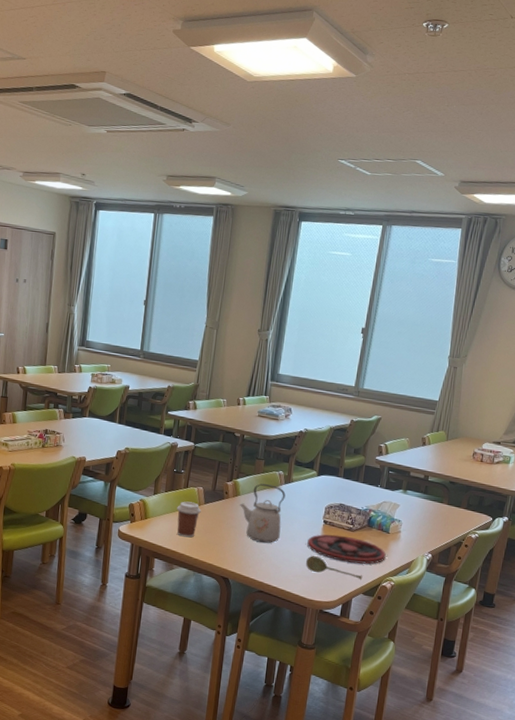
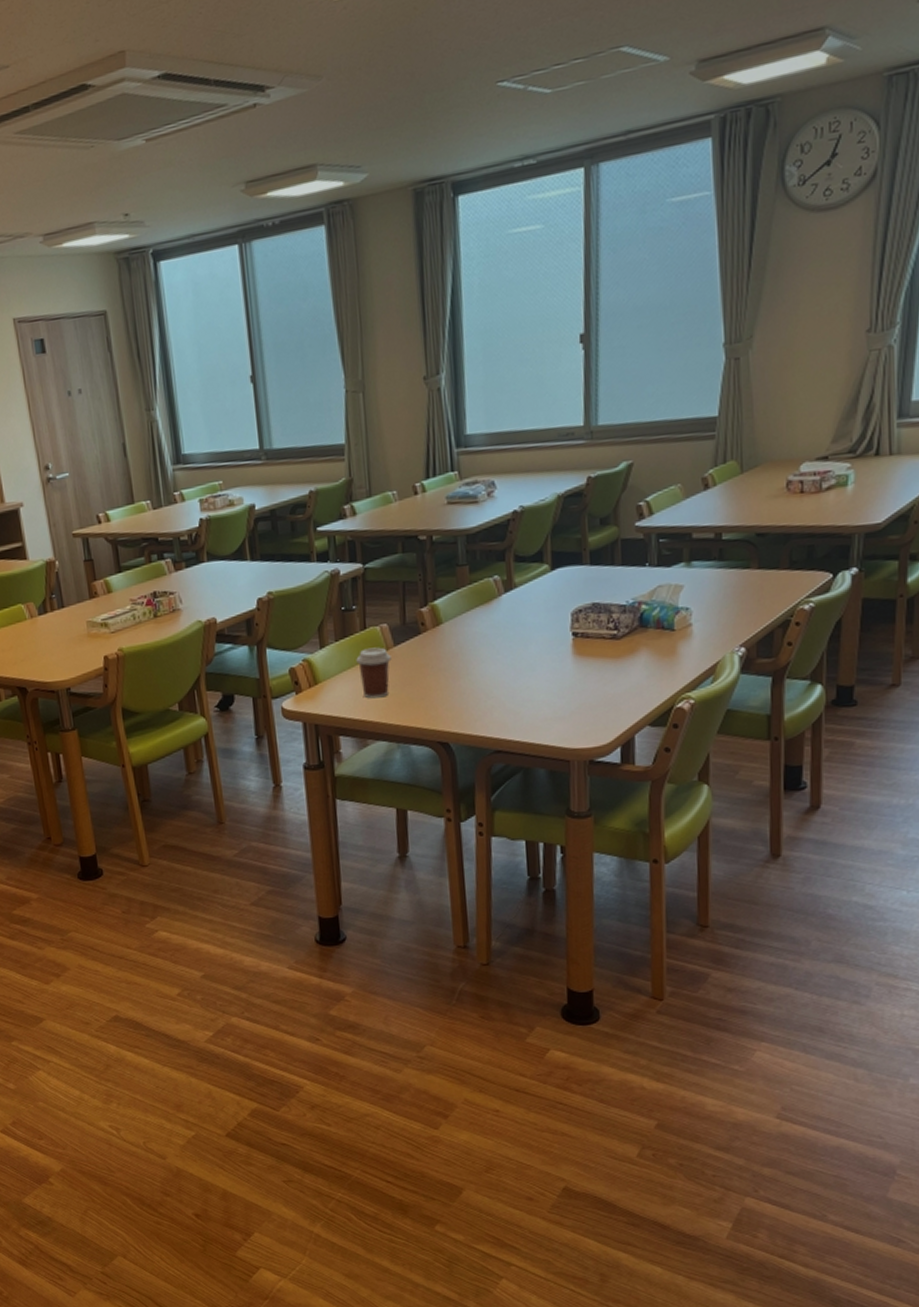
kettle: present [239,483,286,543] -> none [444,598,512,684]
soupspoon: present [305,556,363,580] -> none [555,685,645,710]
plate: present [307,534,386,564] -> none [553,647,675,686]

